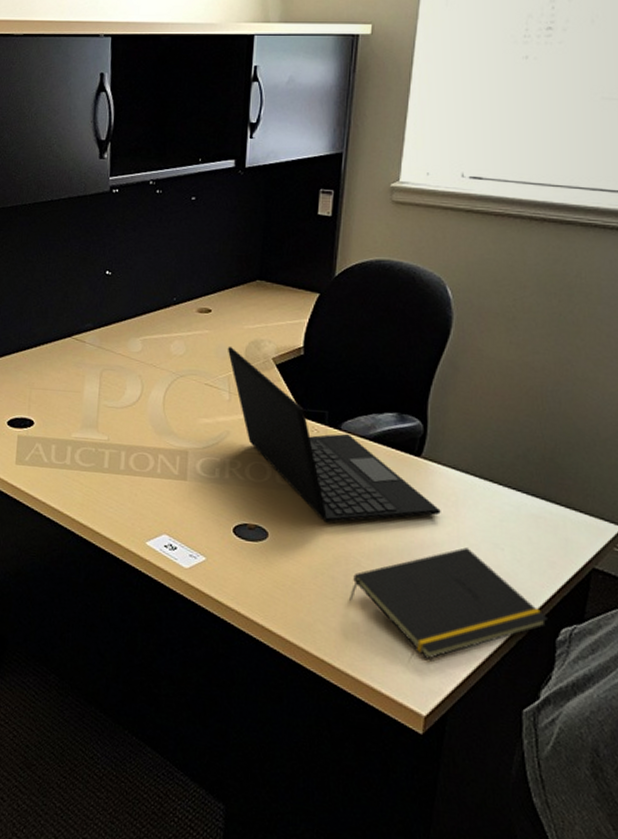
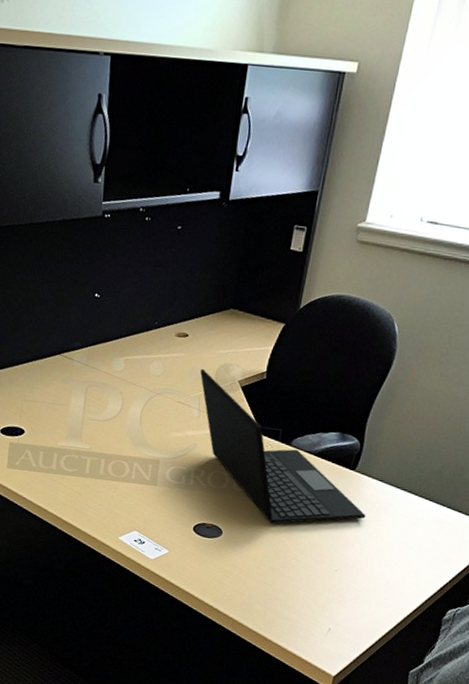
notepad: present [349,547,547,659] -> none [284,546,439,633]

